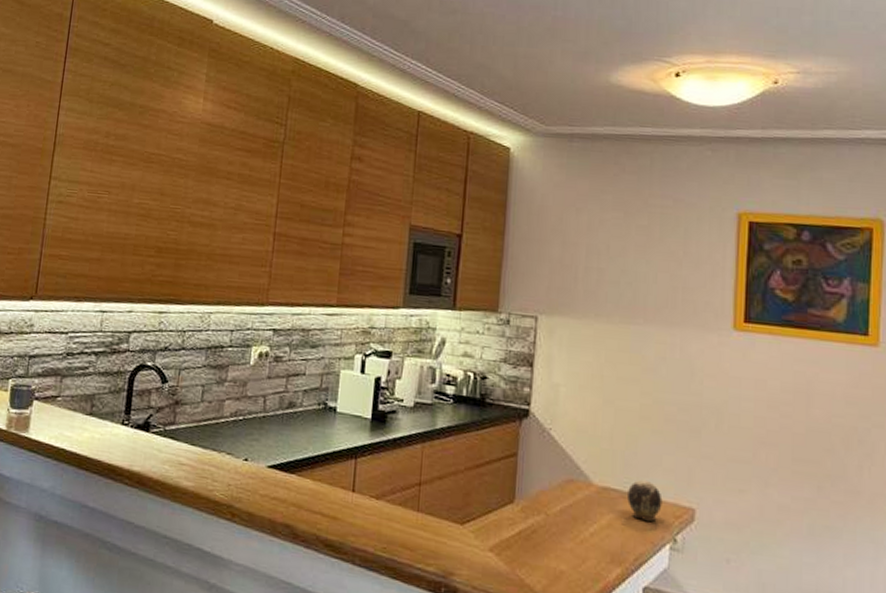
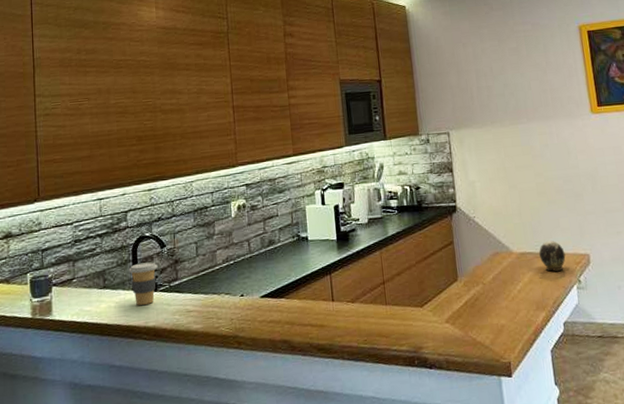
coffee cup: none [121,395,155,445] -> present [128,262,158,305]

